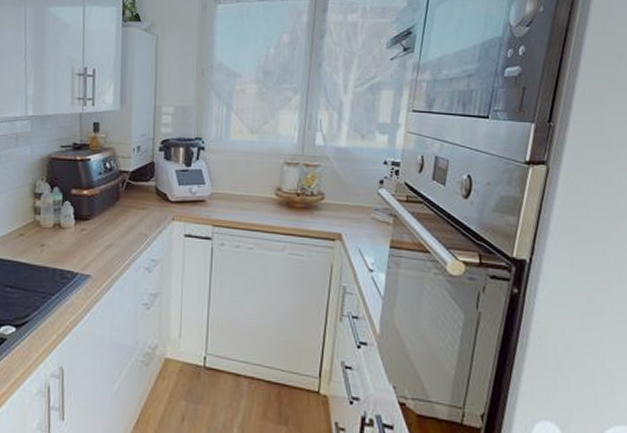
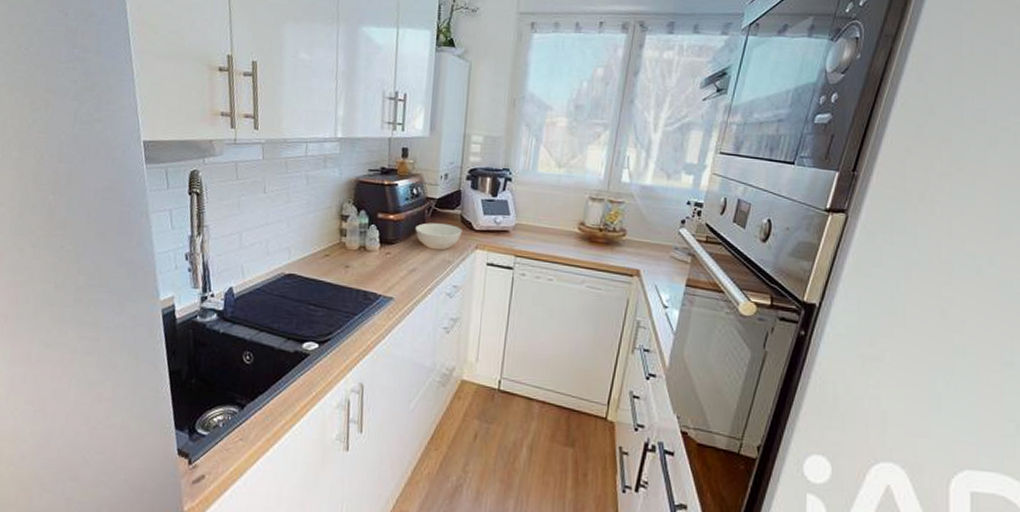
bowl: none [110,196,158,224] -> present [415,222,463,251]

